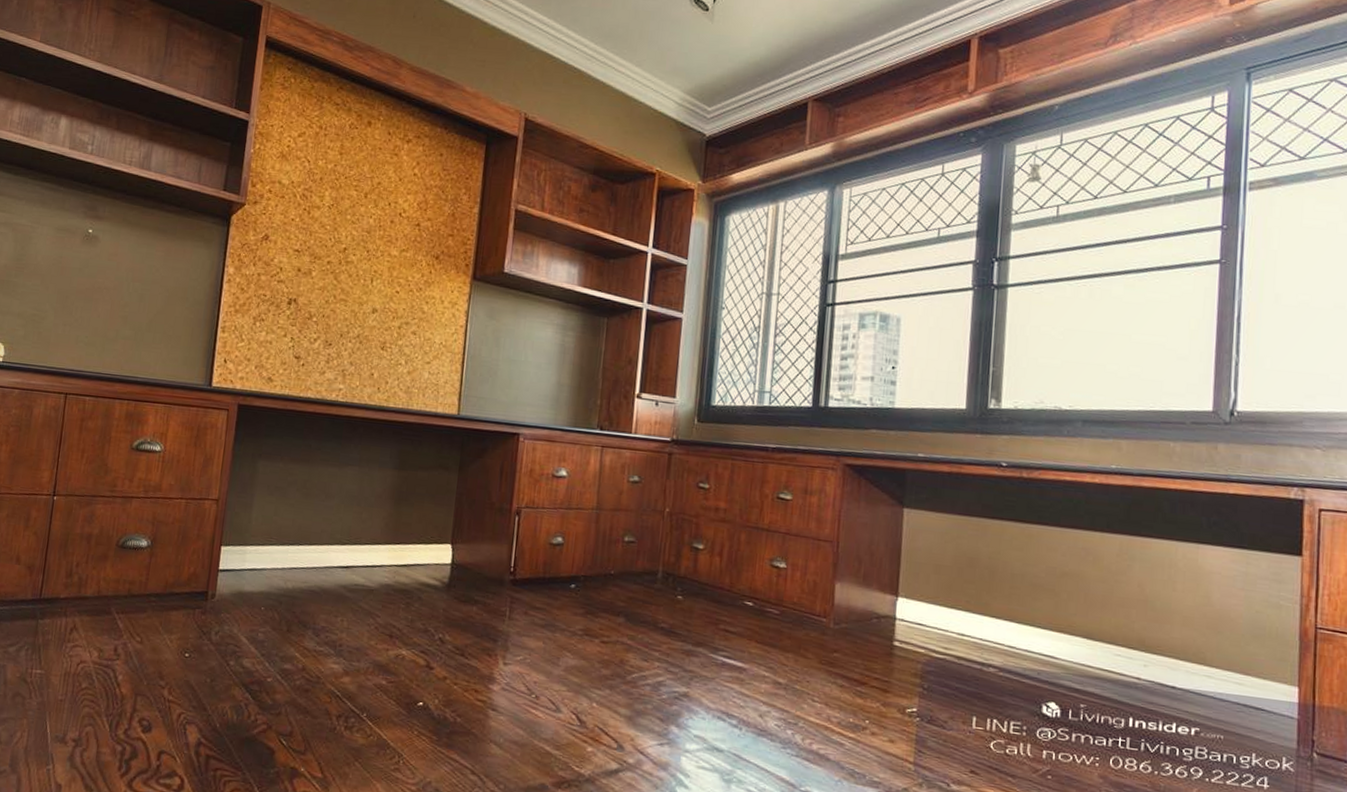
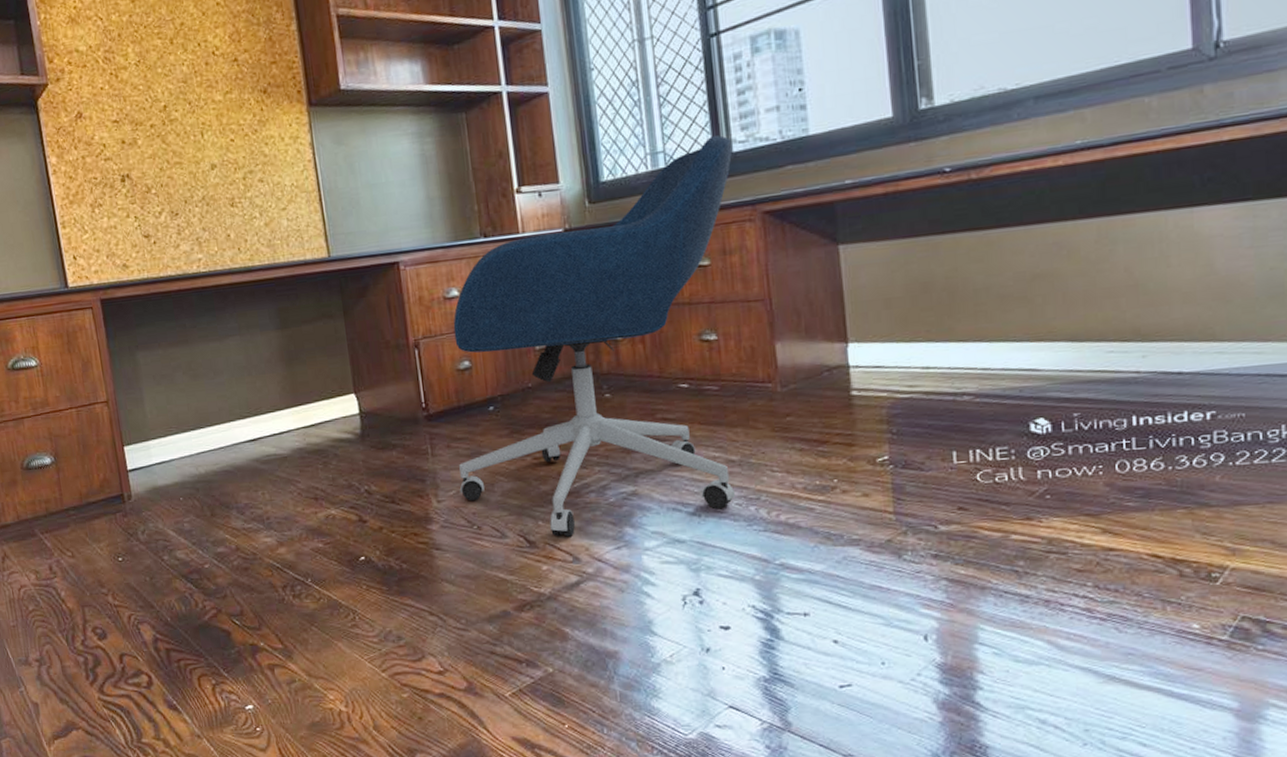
office chair: none [526,389,829,727] -> present [453,135,736,537]

